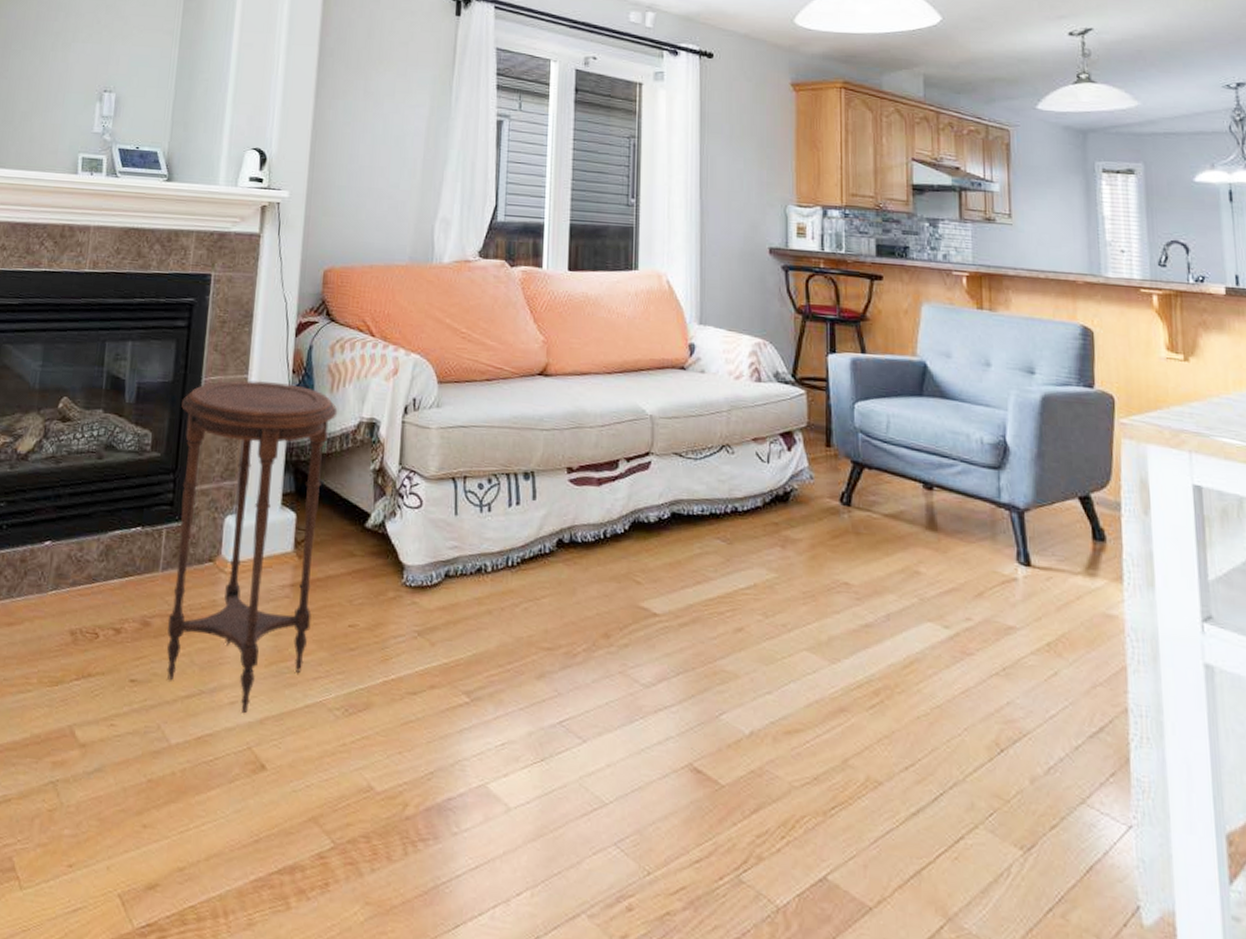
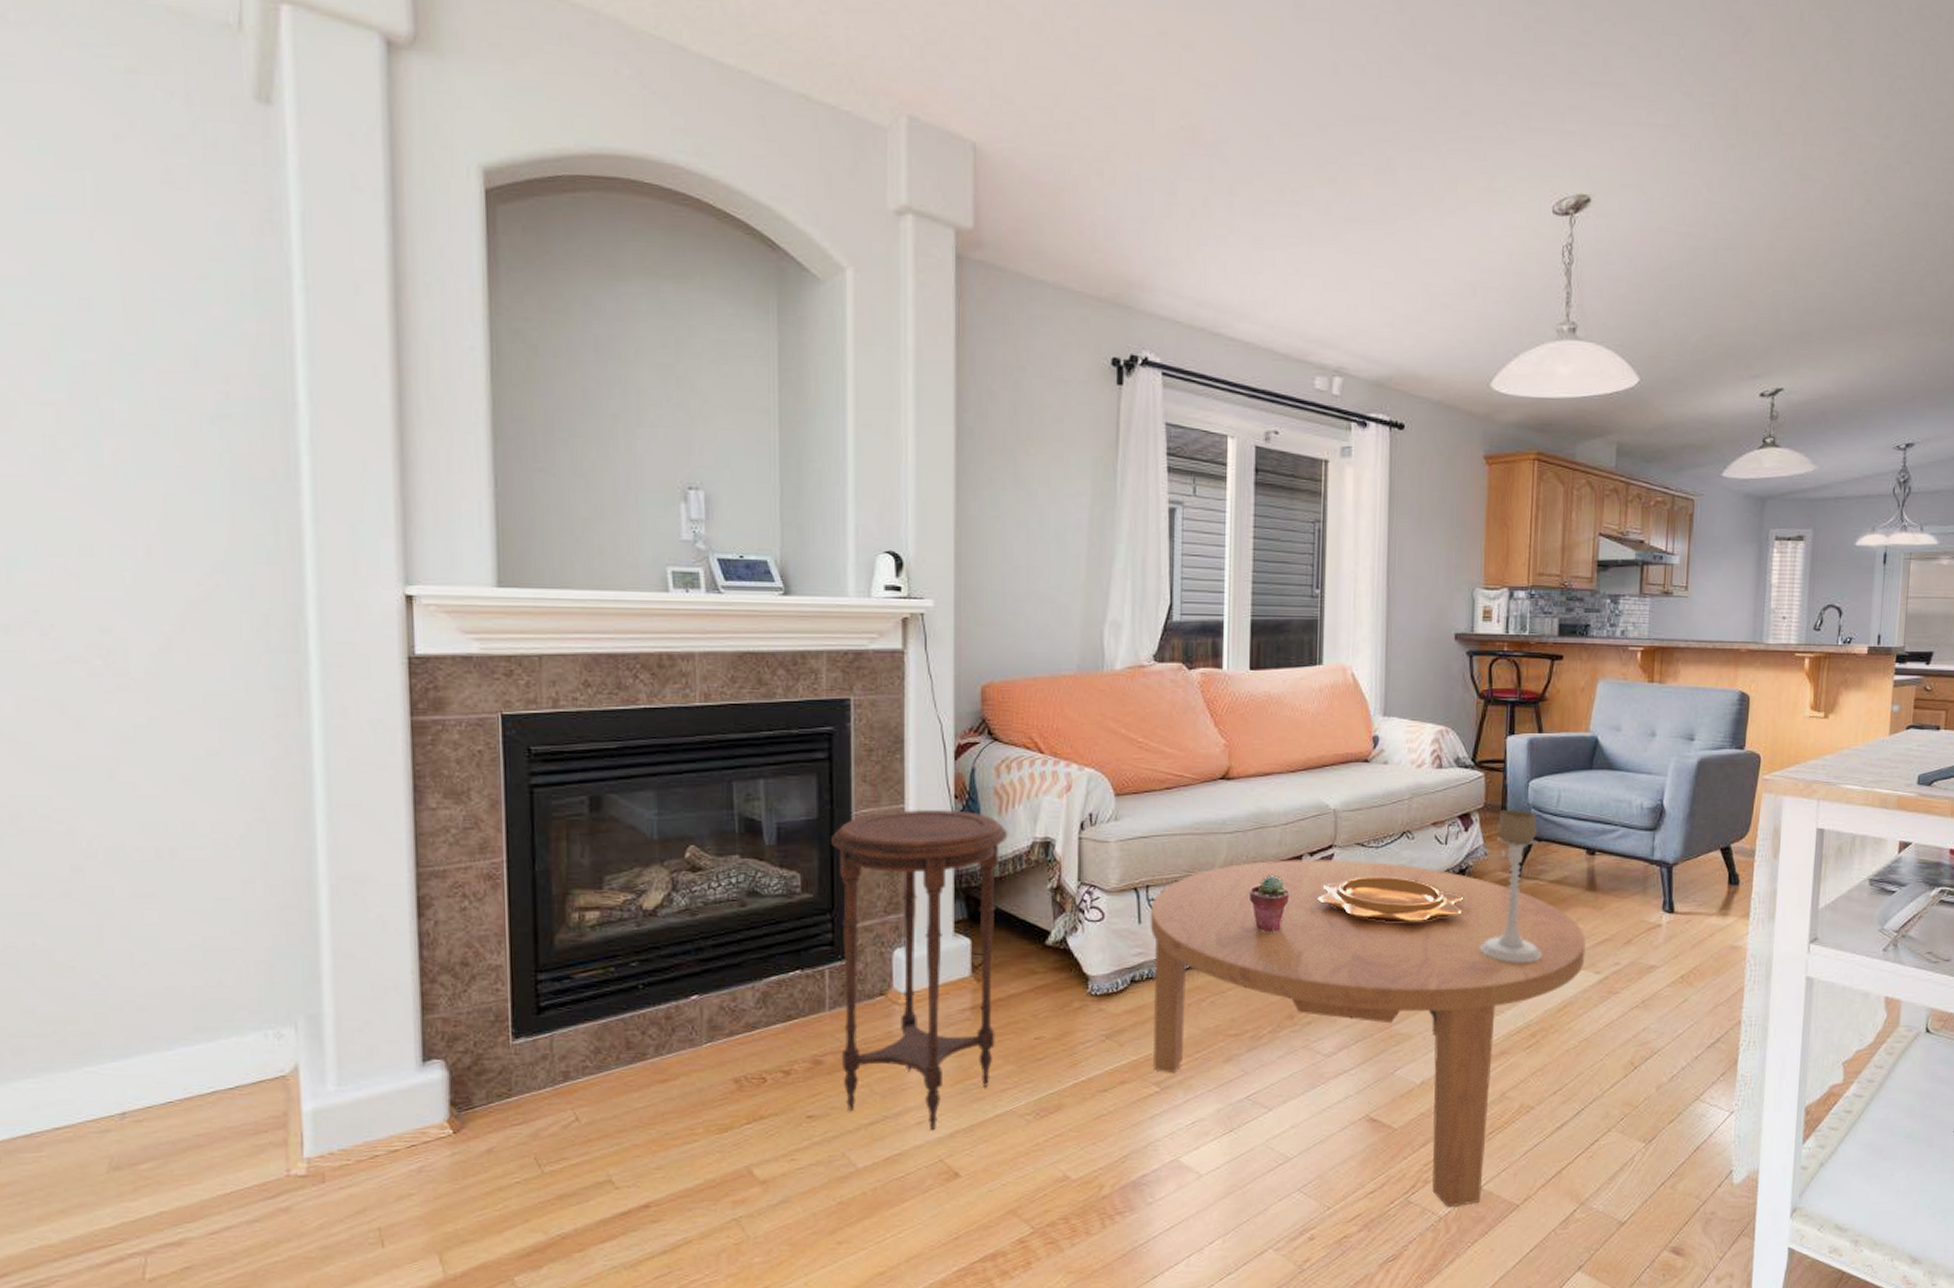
coffee table: none [463,462,931,897] -> present [1150,859,1586,1208]
potted succulent: none [564,478,607,540] -> present [1248,875,1290,933]
decorative bowl: none [634,489,789,546] -> present [1317,876,1463,923]
candle holder: none [810,430,880,607] -> present [1480,809,1542,963]

